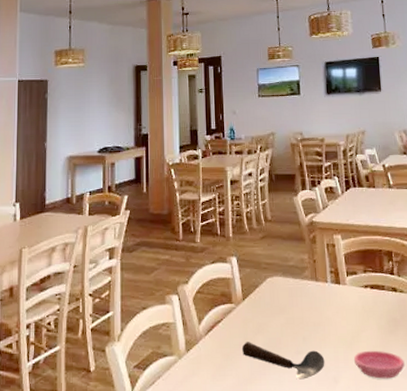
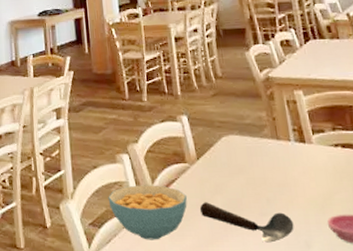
cereal bowl: none [155,325,231,381] -> present [108,185,187,240]

